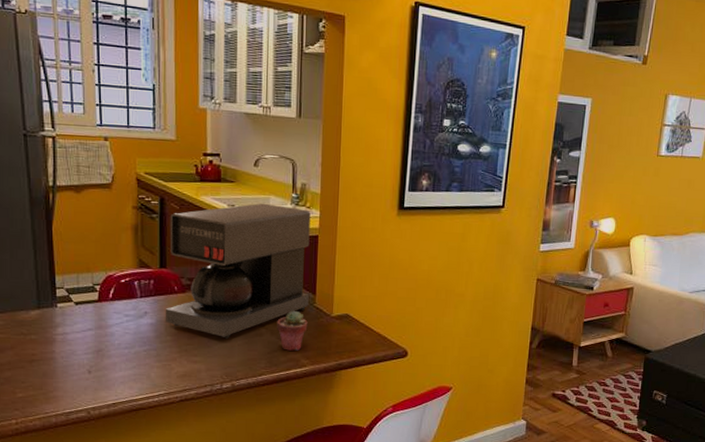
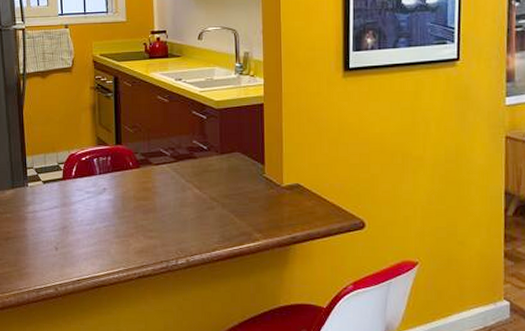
coffee maker: present [165,203,311,339] -> none [121,75,258,213]
potted succulent: present [277,310,308,351] -> none [227,181,258,224]

